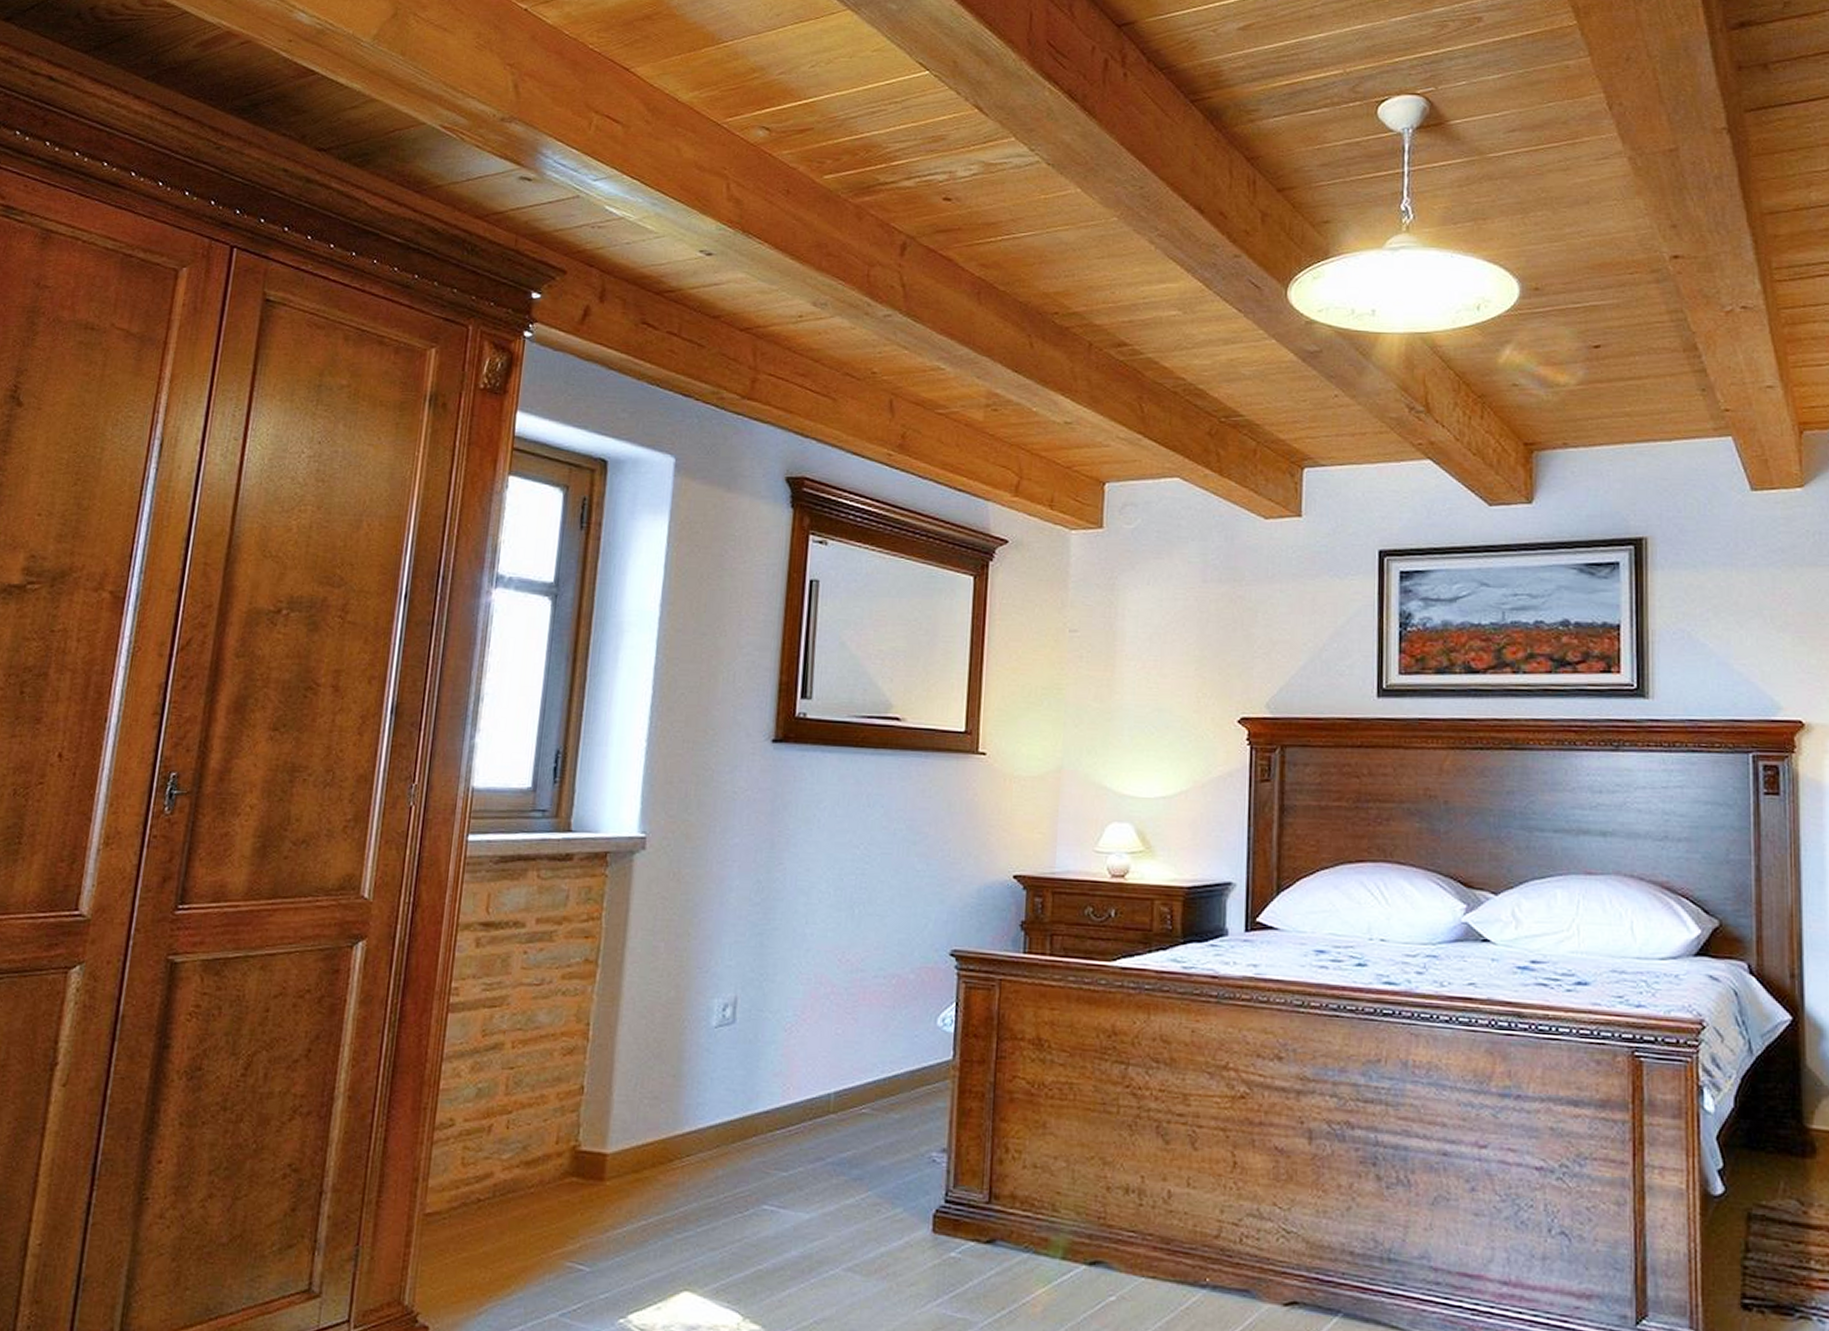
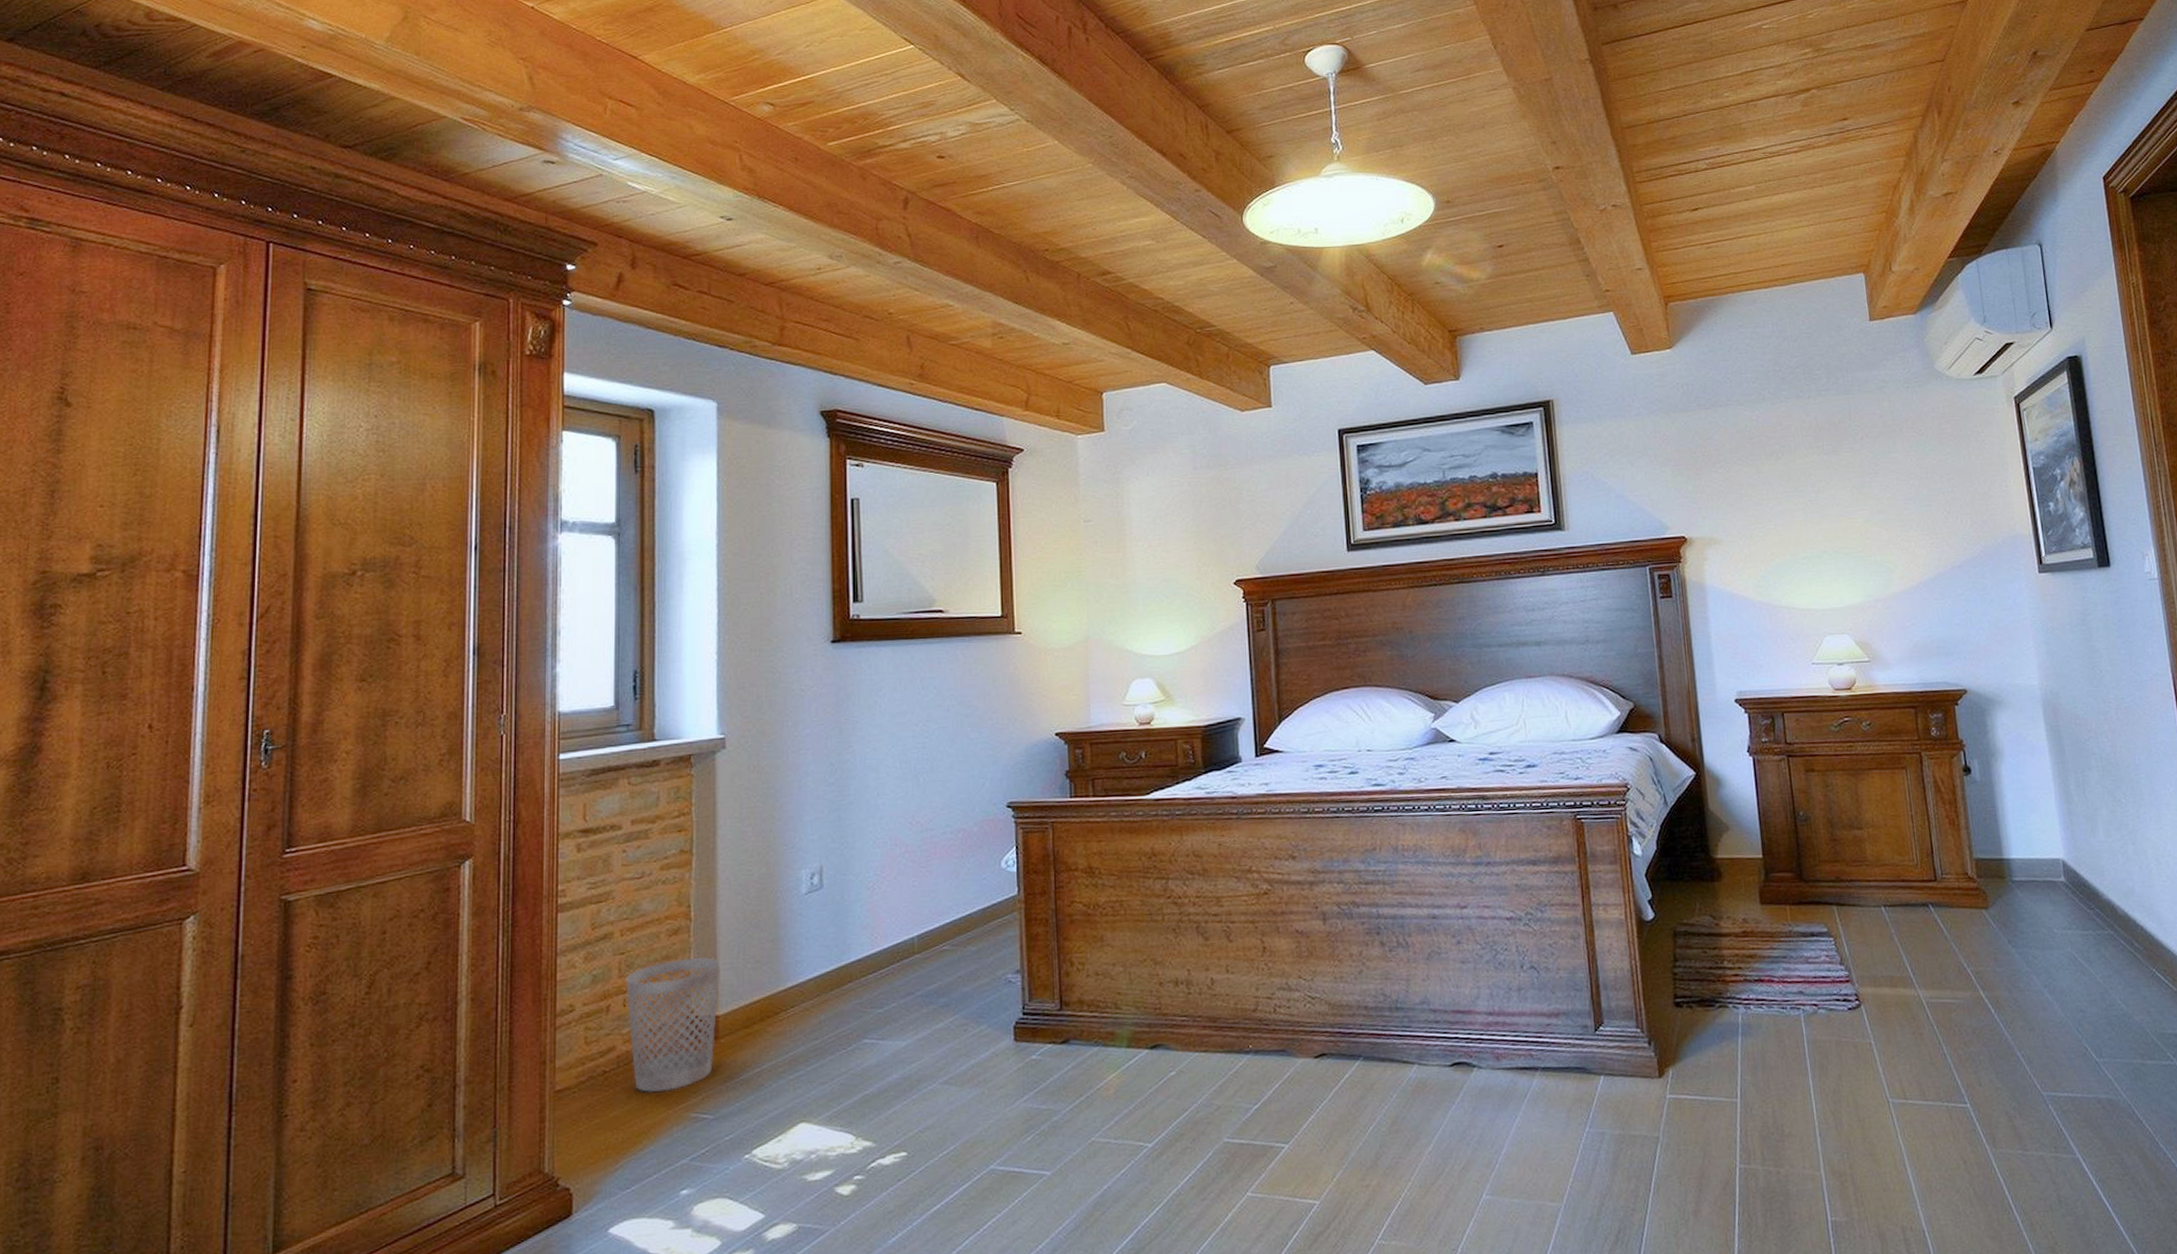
wastebasket: none [509,1082,615,1233] -> present [625,957,721,1093]

